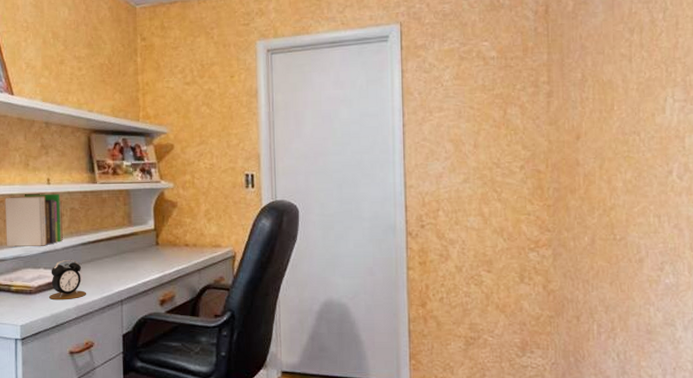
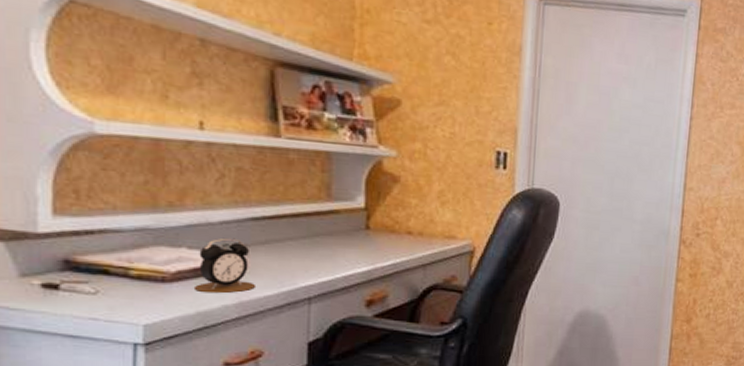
books: present [5,193,63,247] -> none [123,139,222,217]

